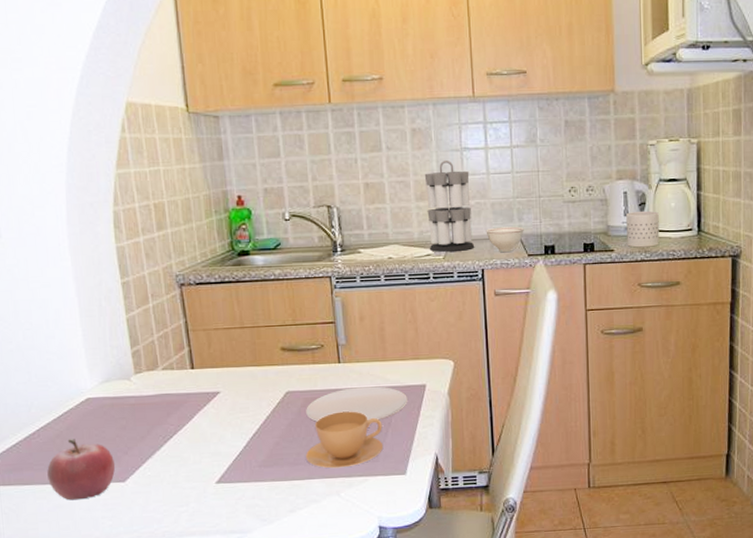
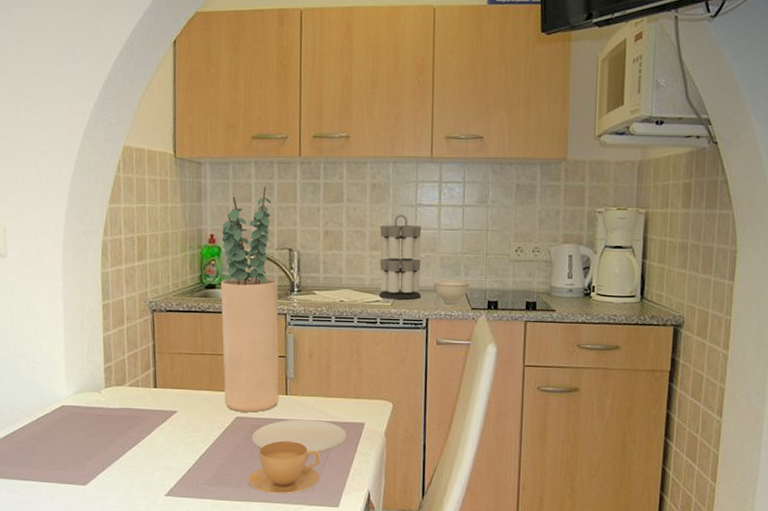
fruit: present [47,439,116,501] -> none [21,441,80,497]
vase: none [250,138,332,386] -> present [220,186,280,413]
mug: present [626,211,660,248] -> none [569,275,602,310]

